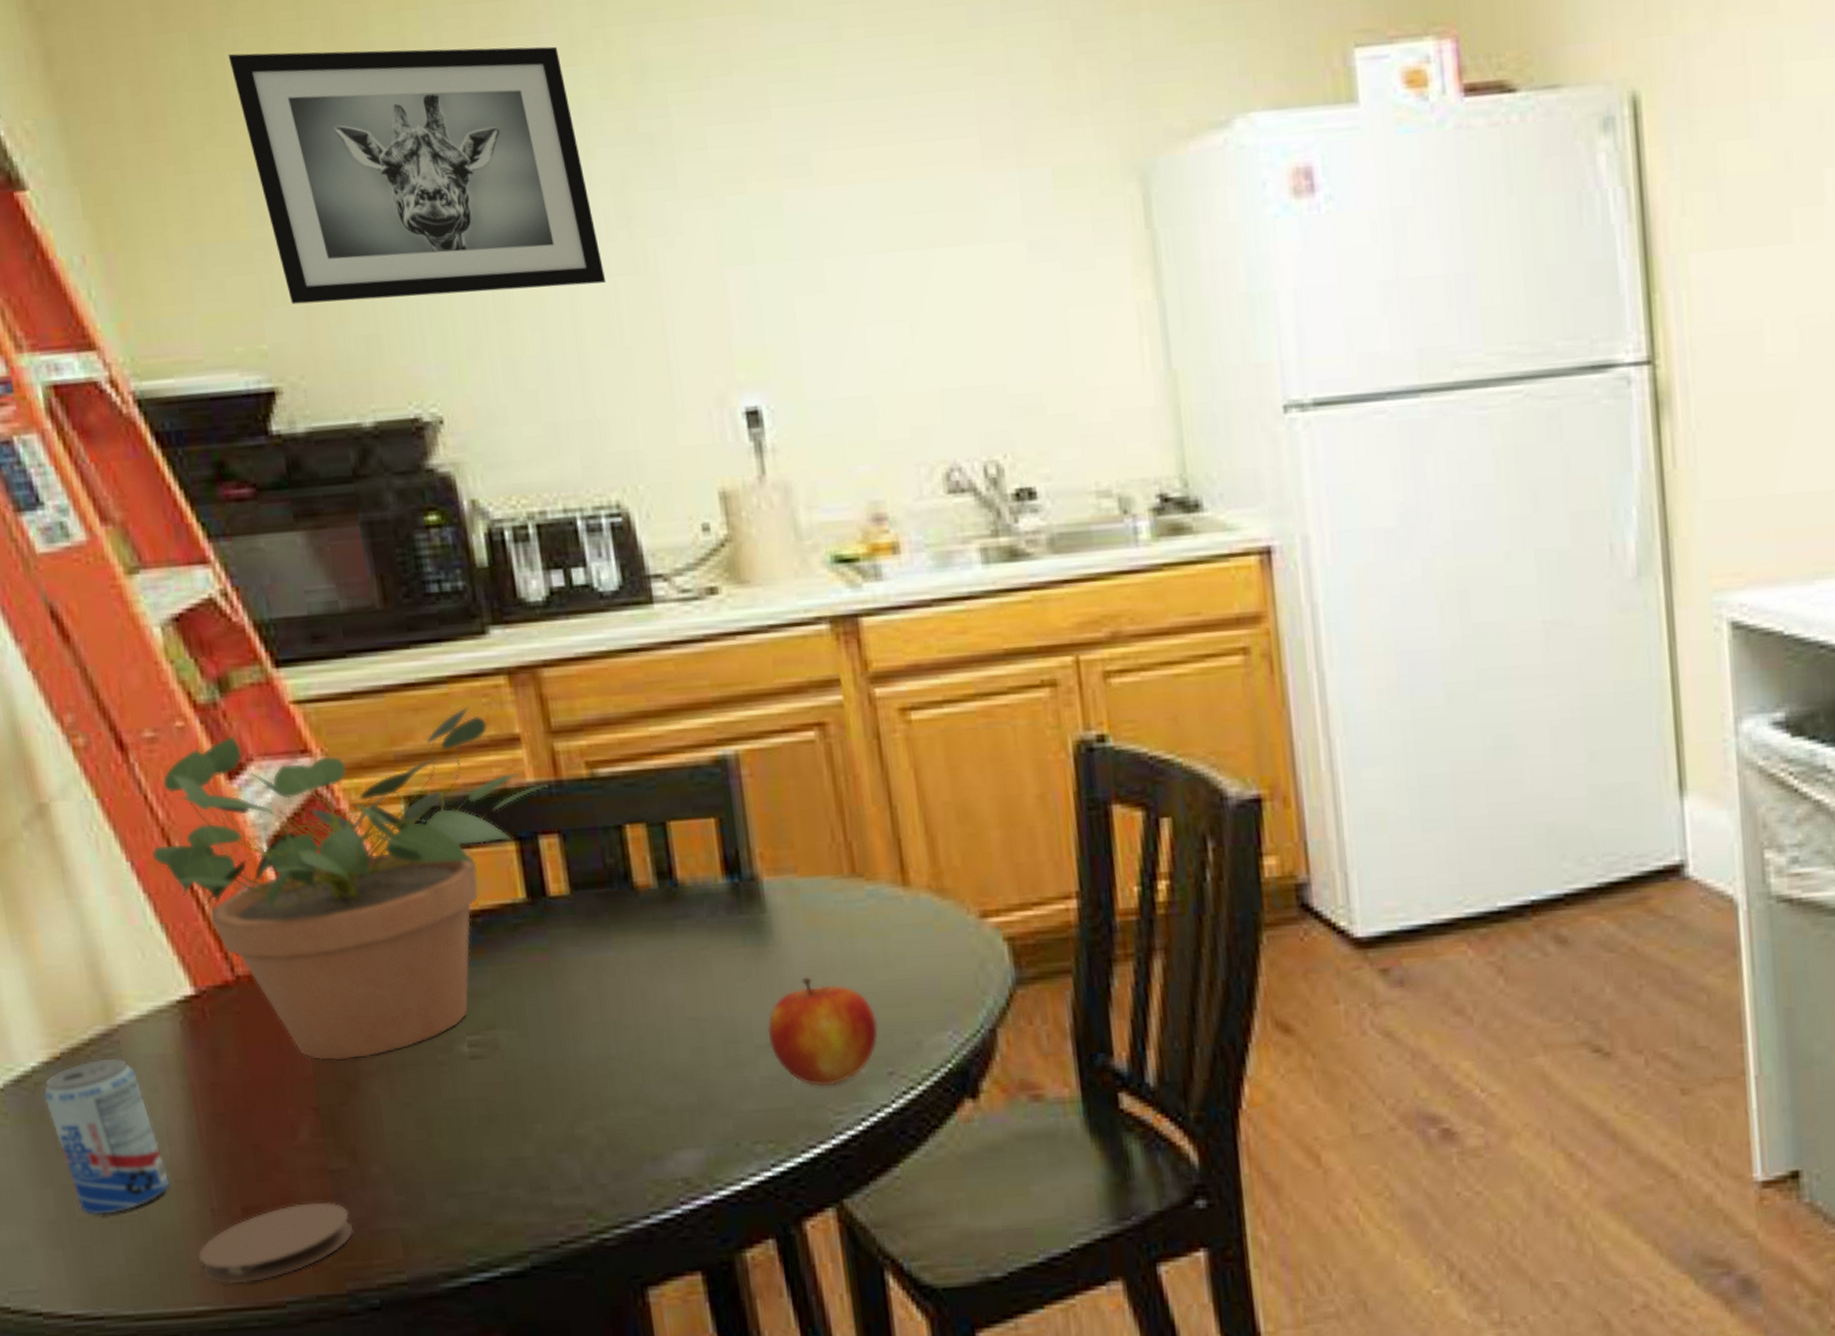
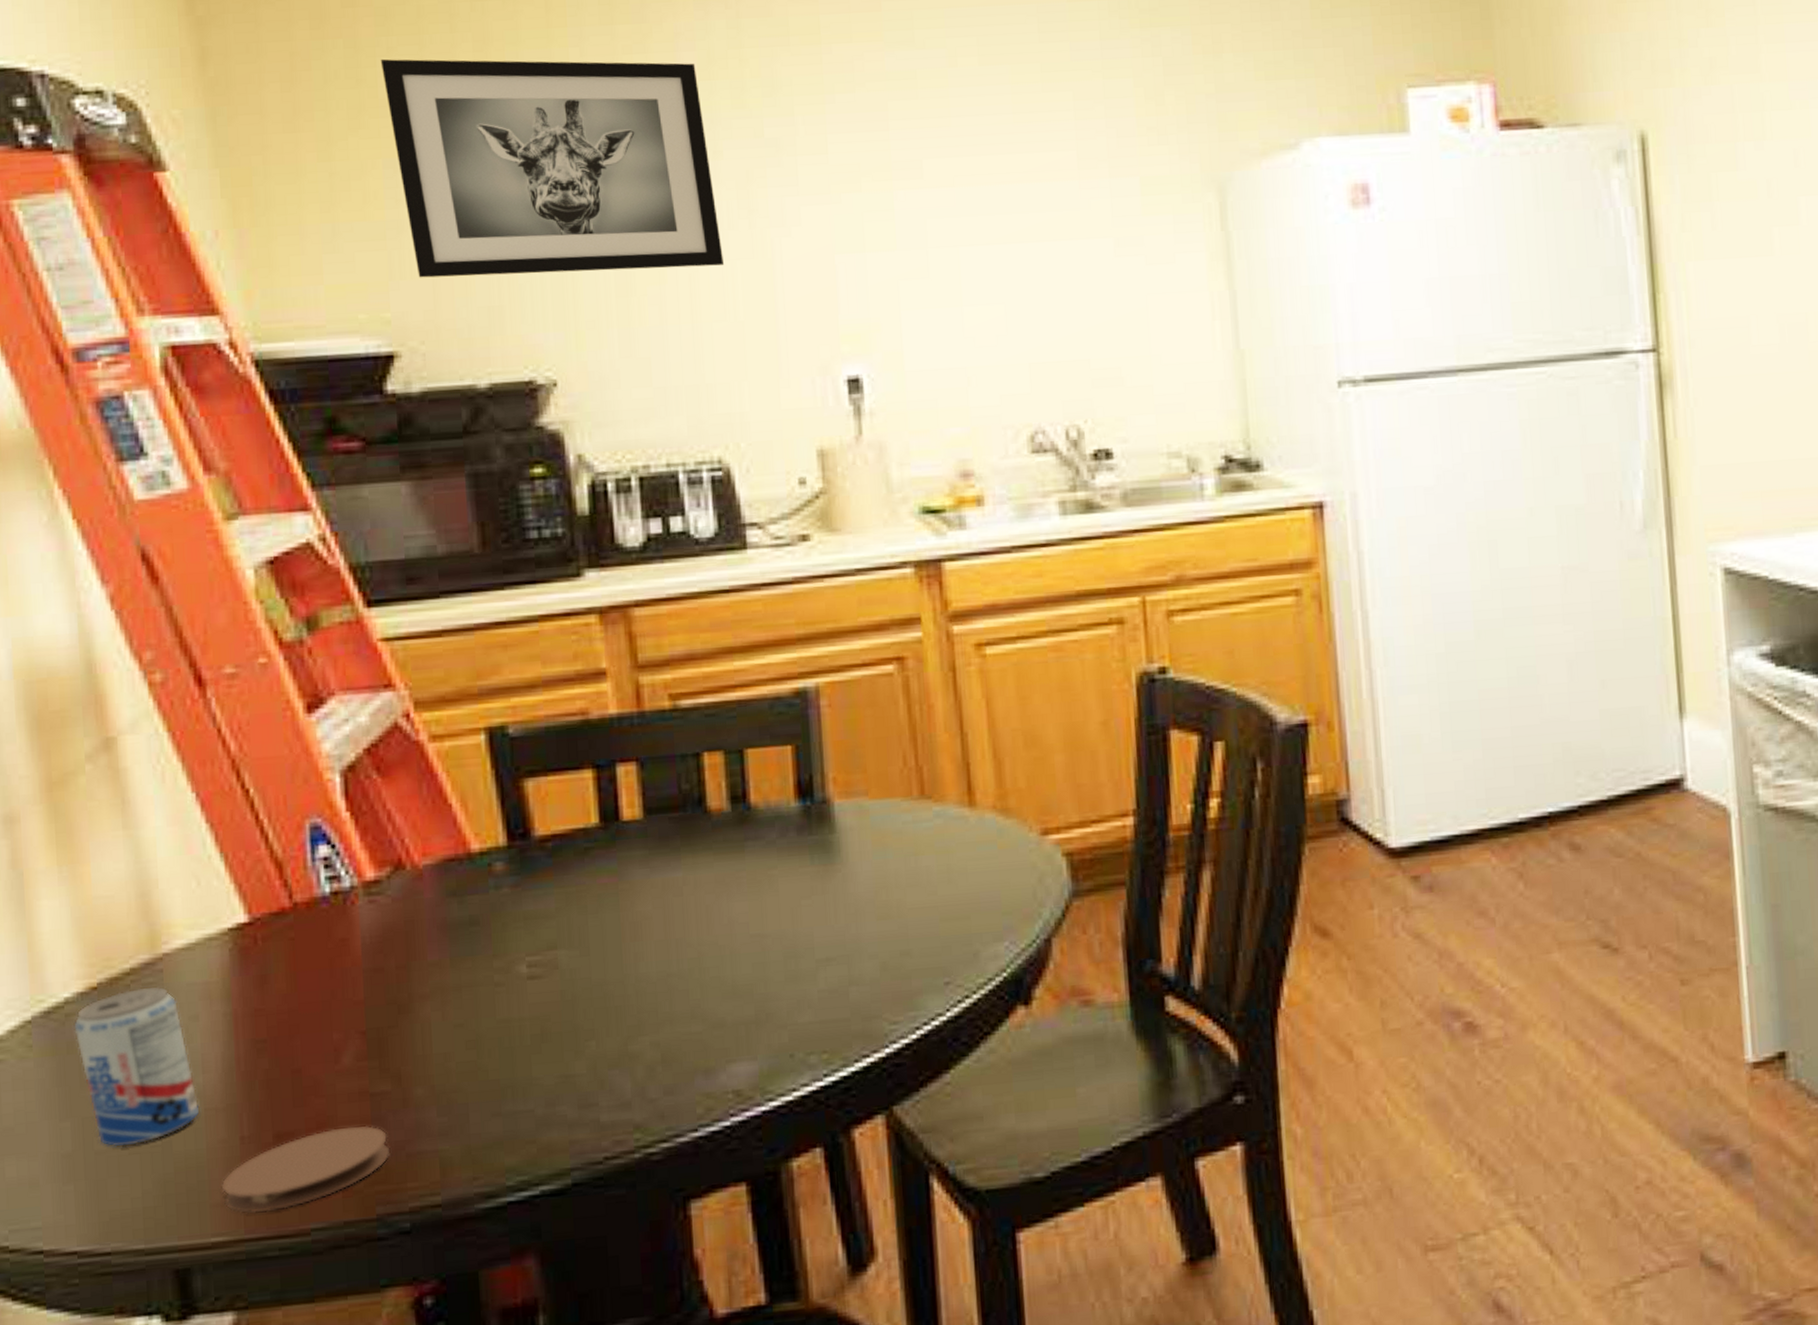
potted plant: present [151,706,548,1061] -> none [218,643,630,985]
apple: present [767,977,879,1087] -> none [829,893,937,998]

